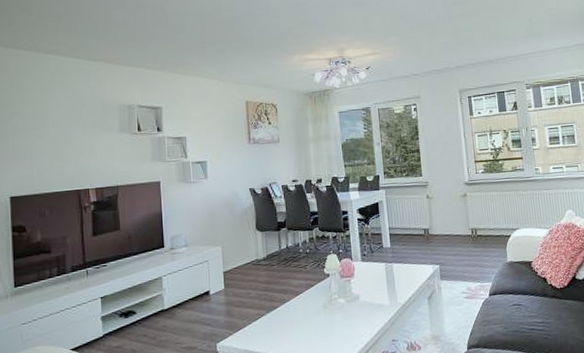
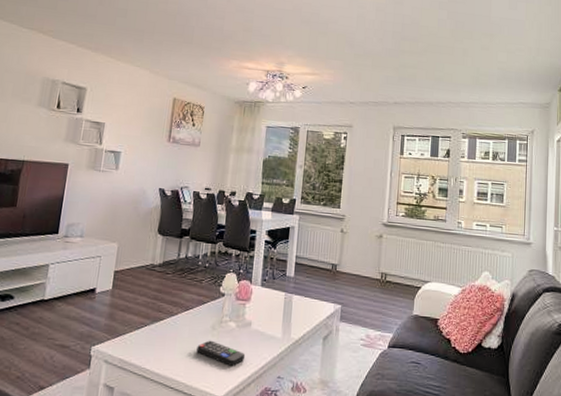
remote control: none [313,318,359,338] -> present [196,340,246,366]

